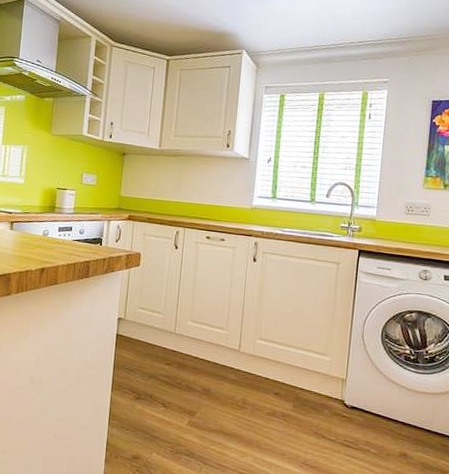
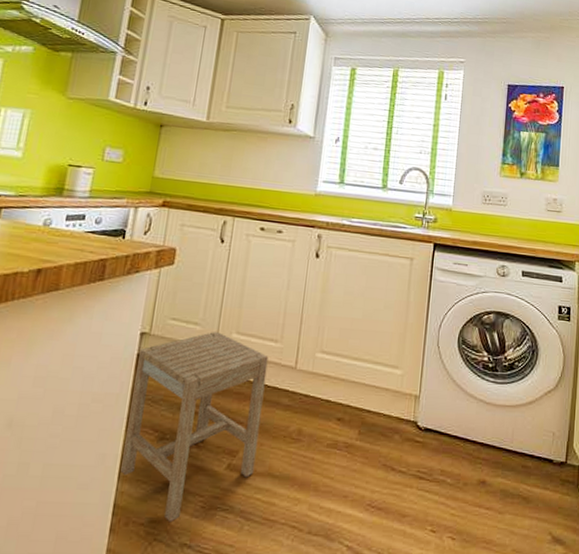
stool: none [110,319,217,460] -> present [120,331,269,523]

